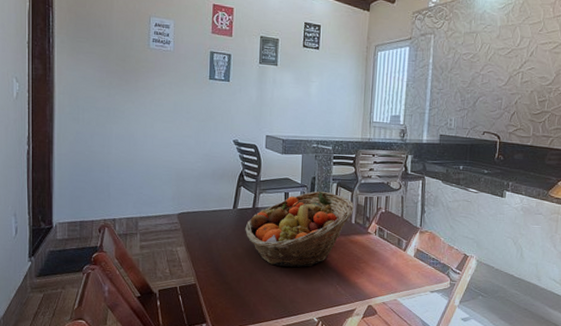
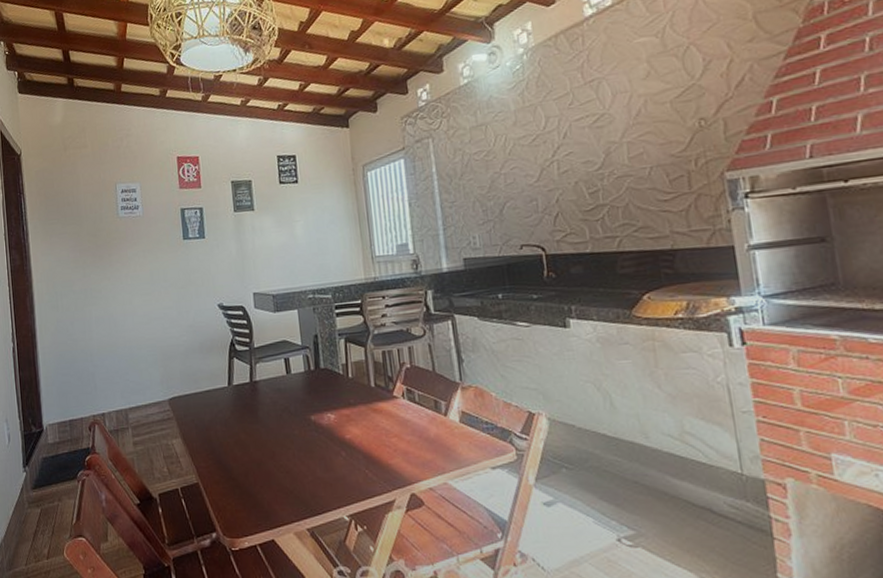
fruit basket: present [245,191,355,268] -> none [245,350,372,452]

